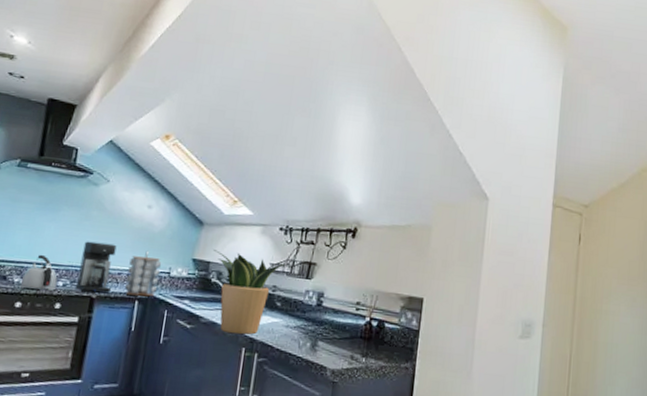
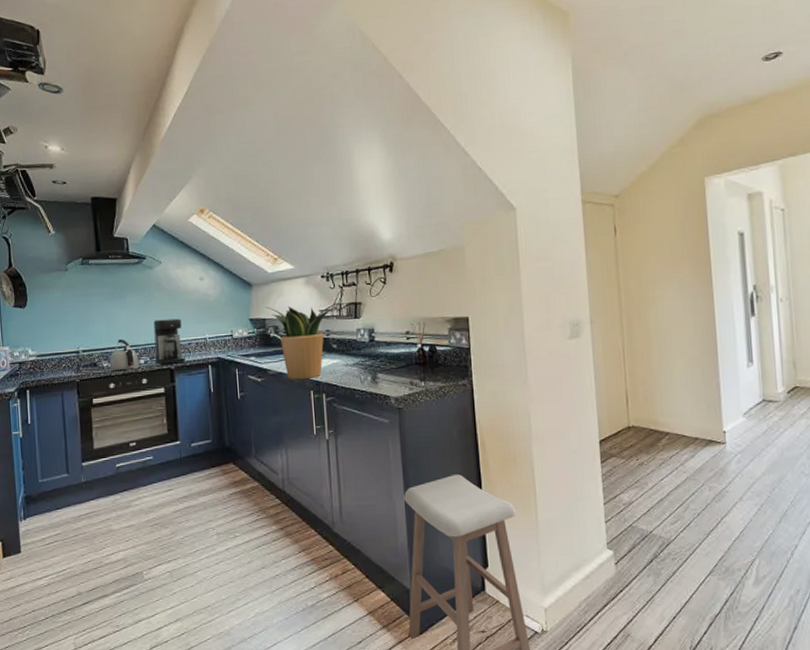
spice rack: present [125,250,162,297] -> none [195,319,225,362]

